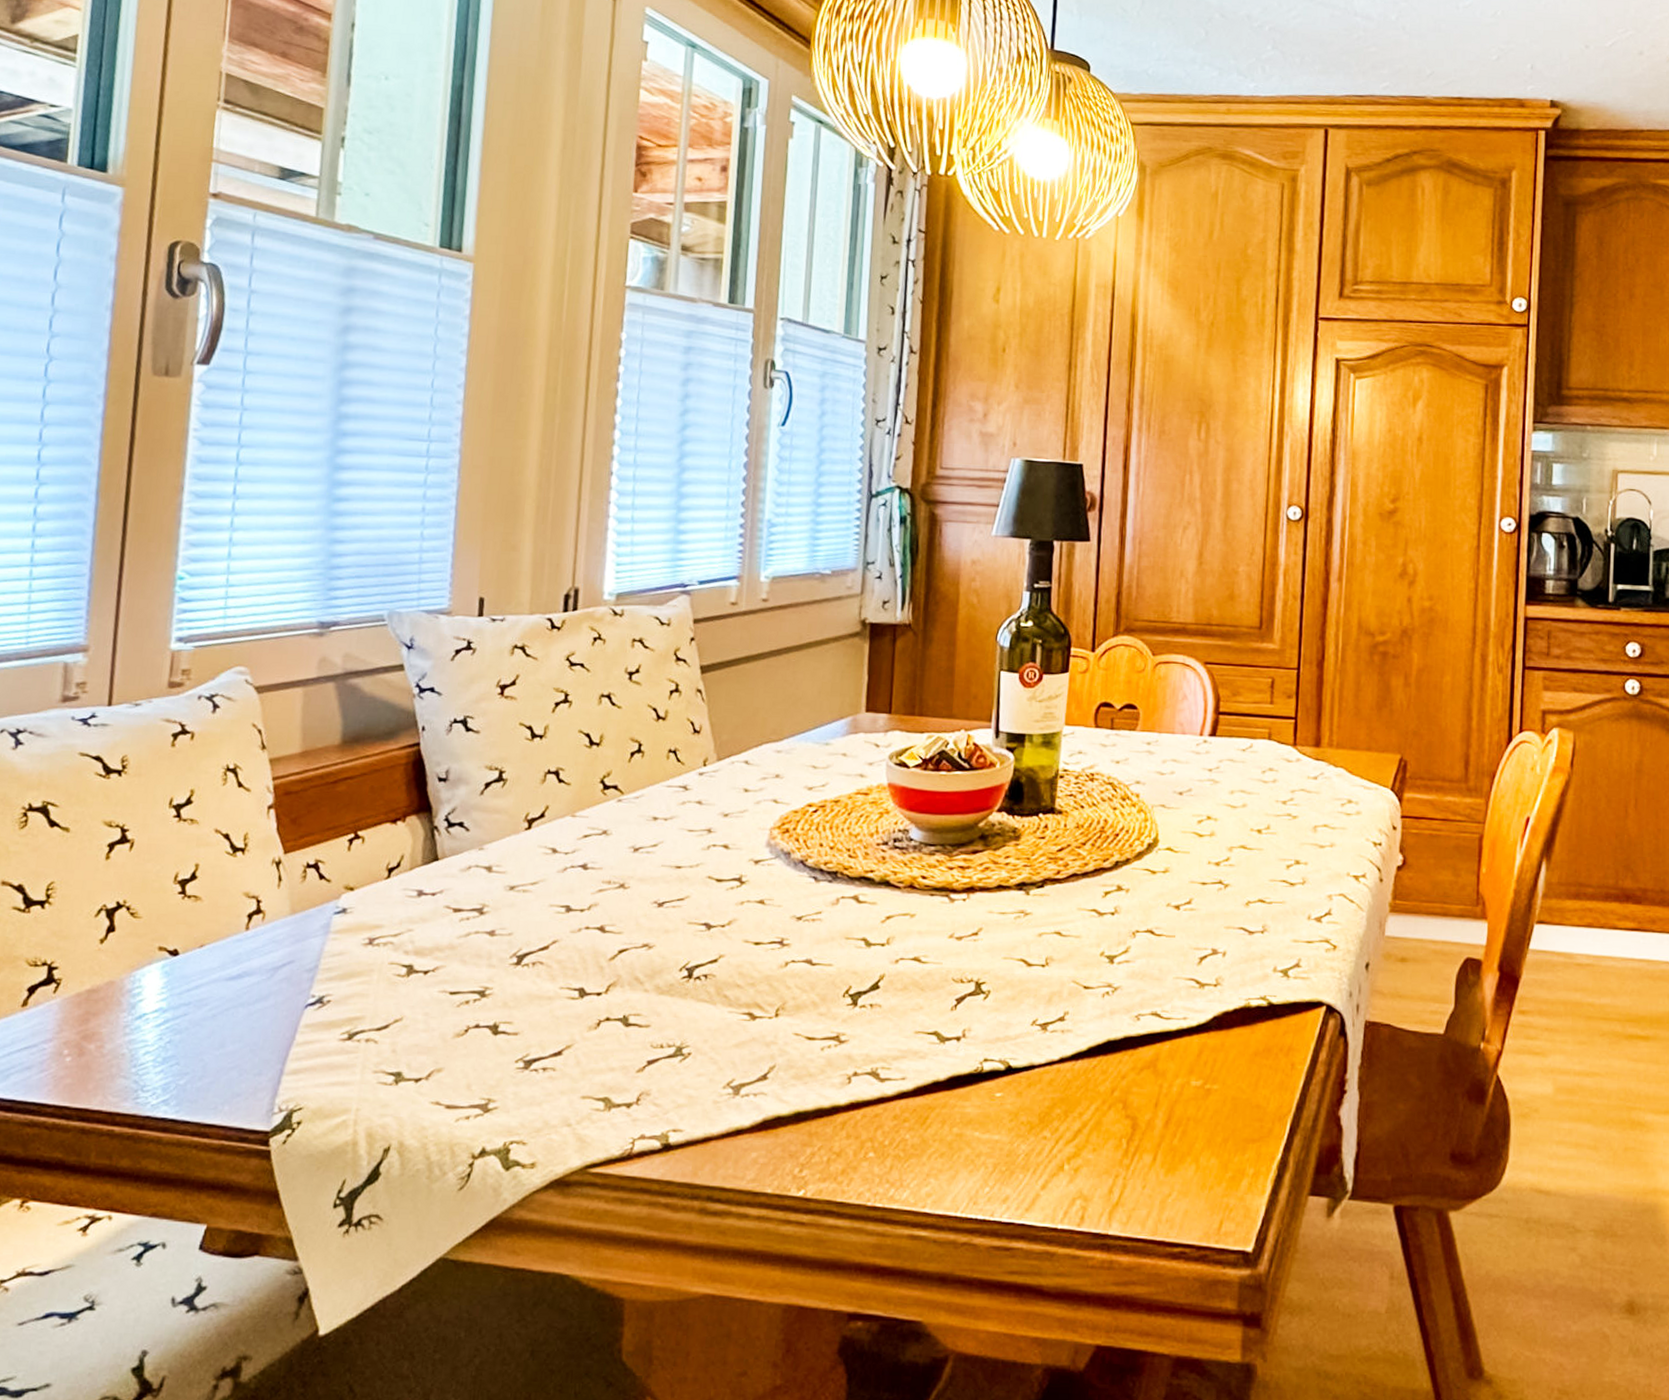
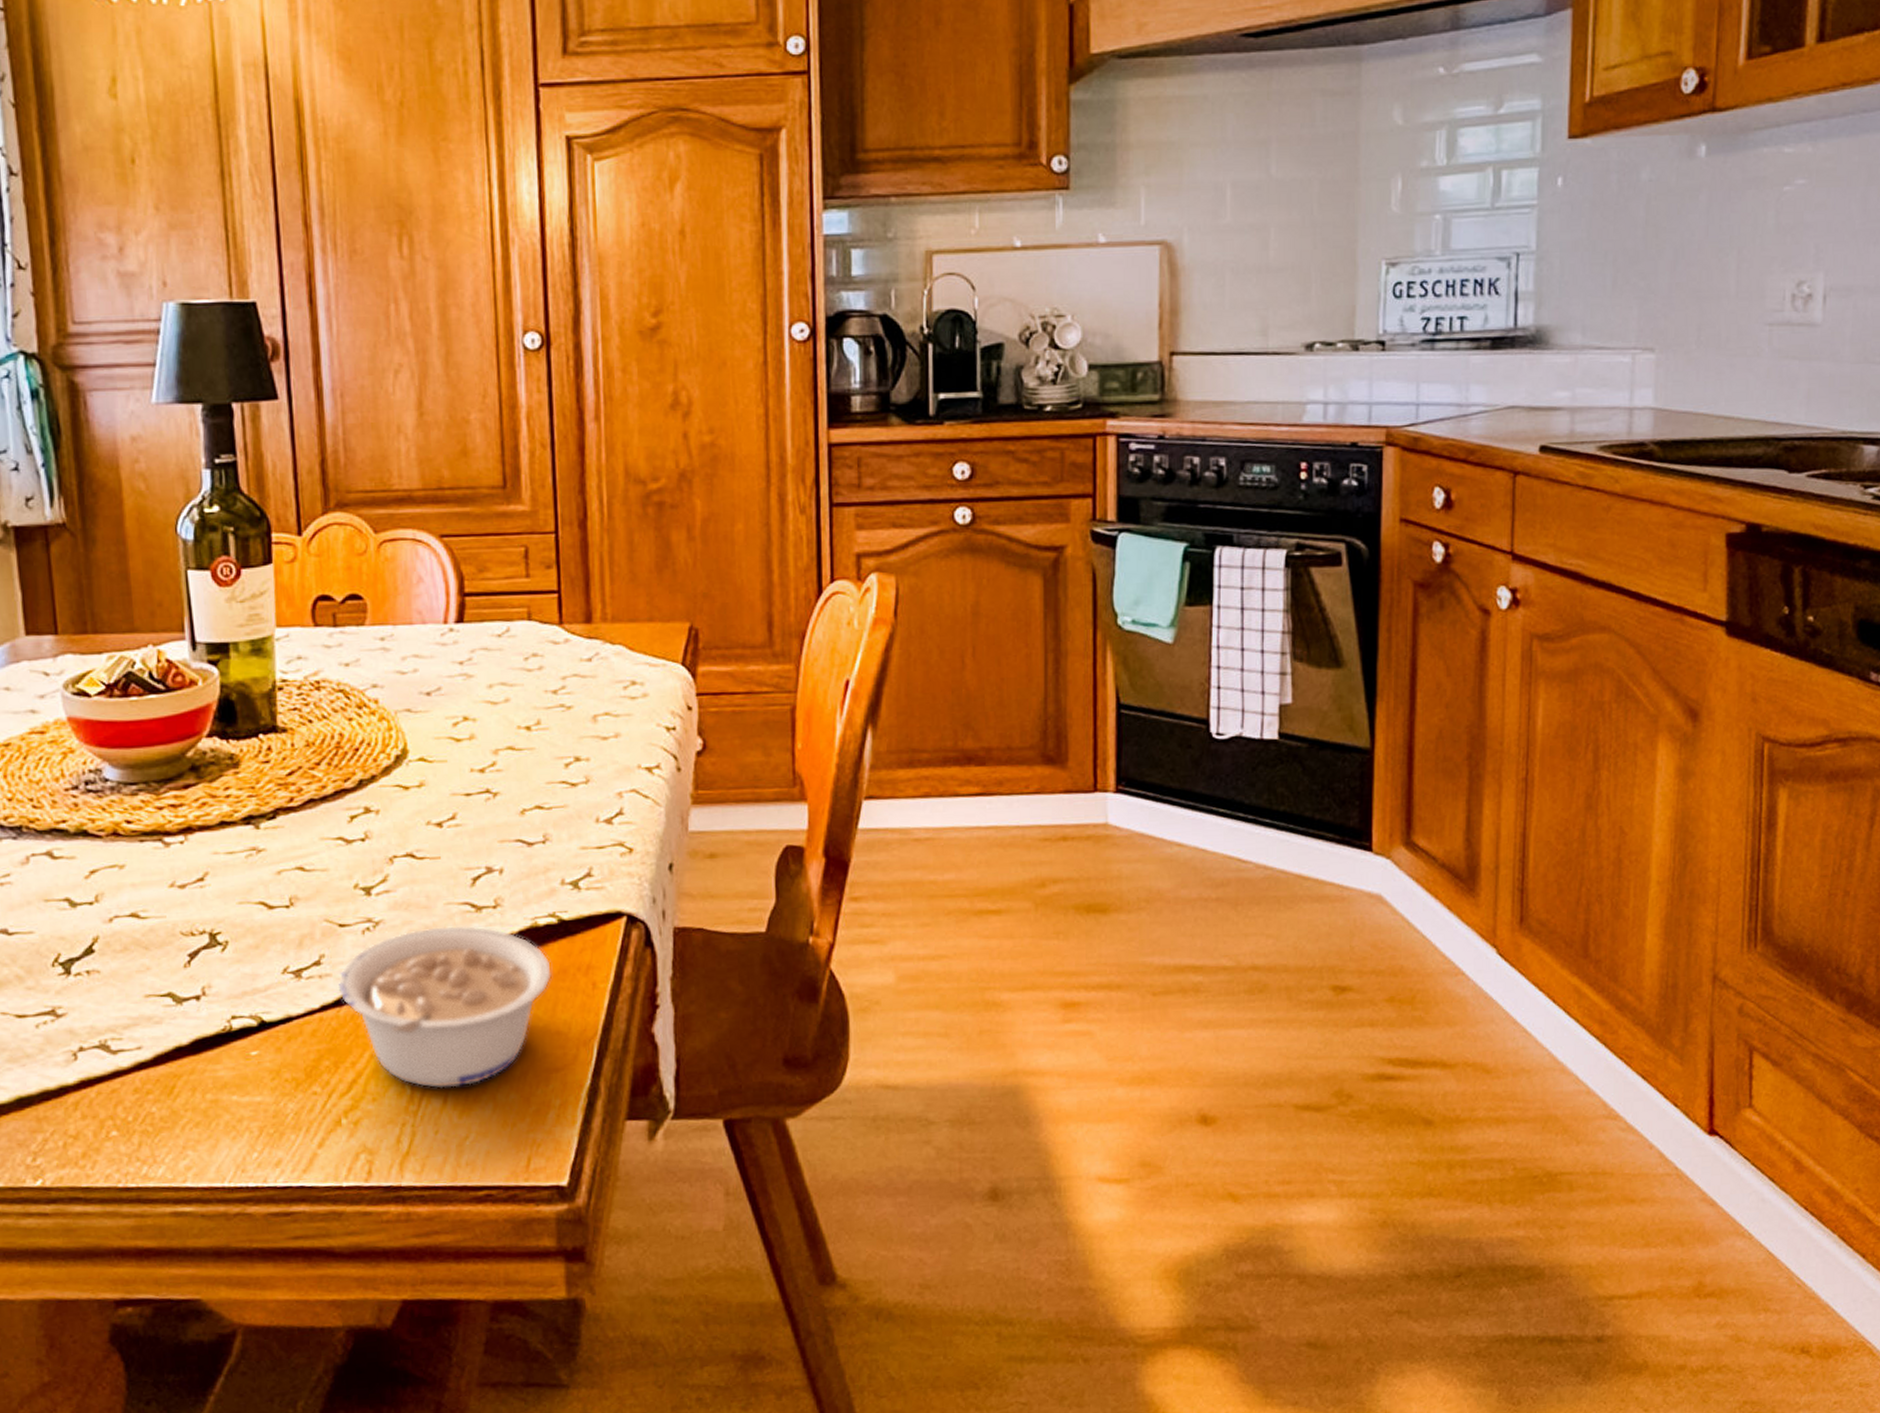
legume: none [1076,998,1258,1146] -> present [337,926,552,1088]

